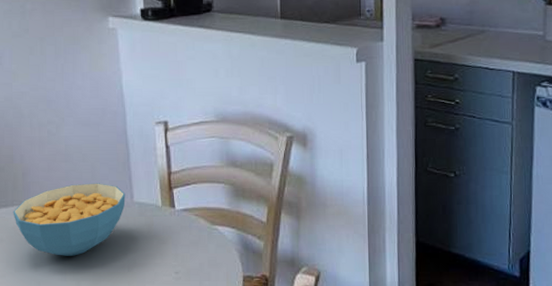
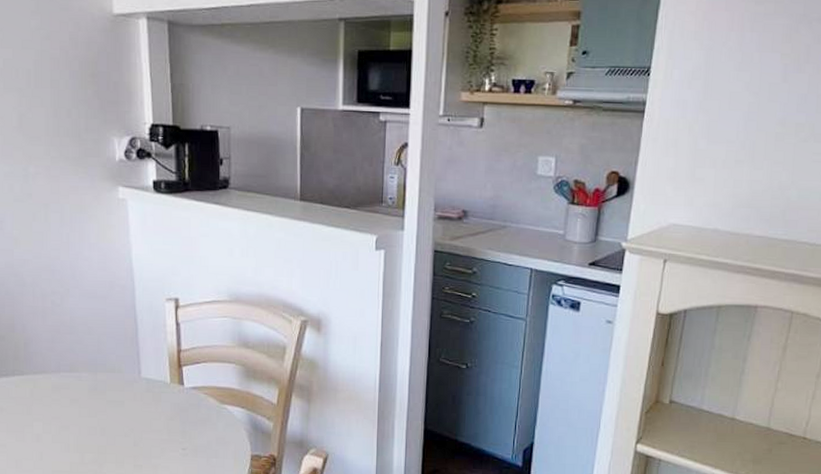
cereal bowl: present [13,183,126,256] -> none [14,356,133,429]

